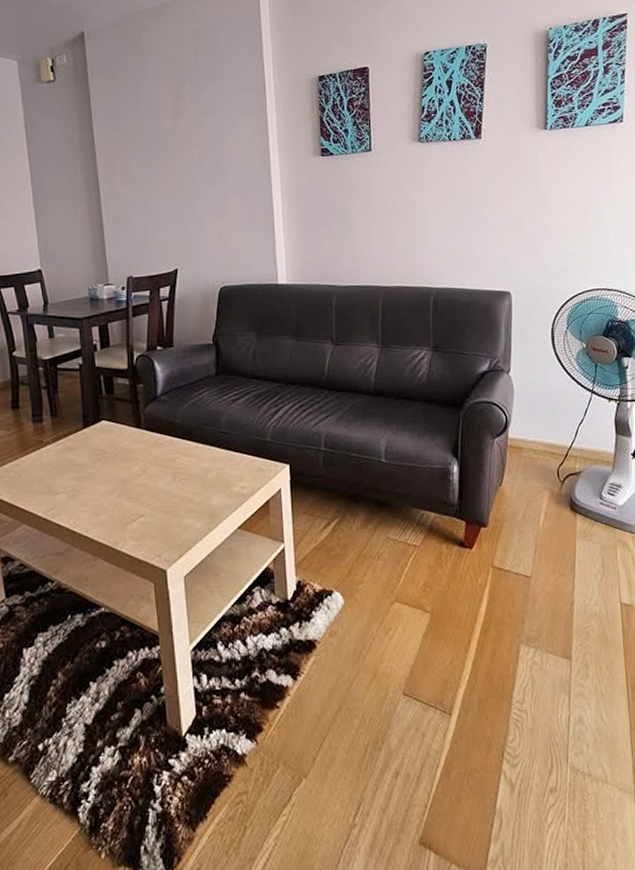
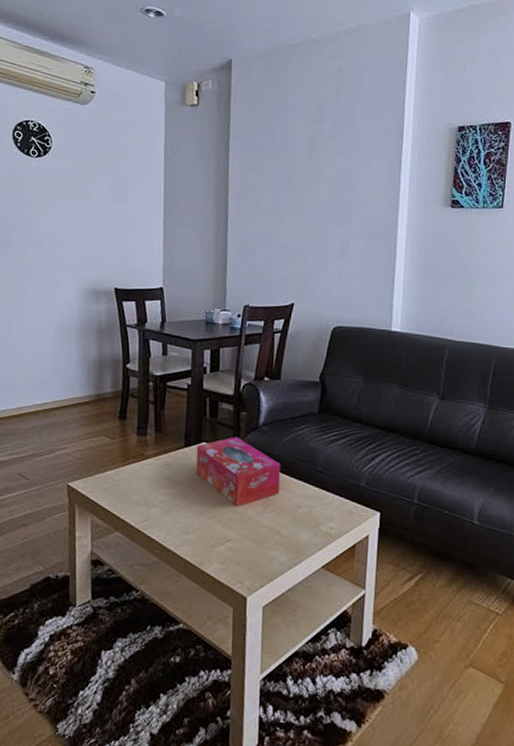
tissue box: none [96,410,187,481] -> present [196,437,281,507]

